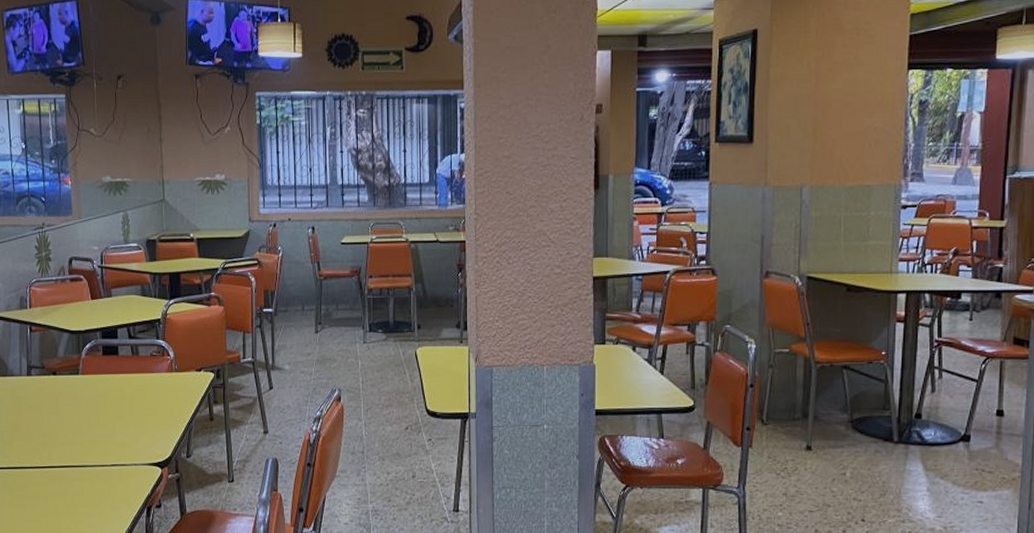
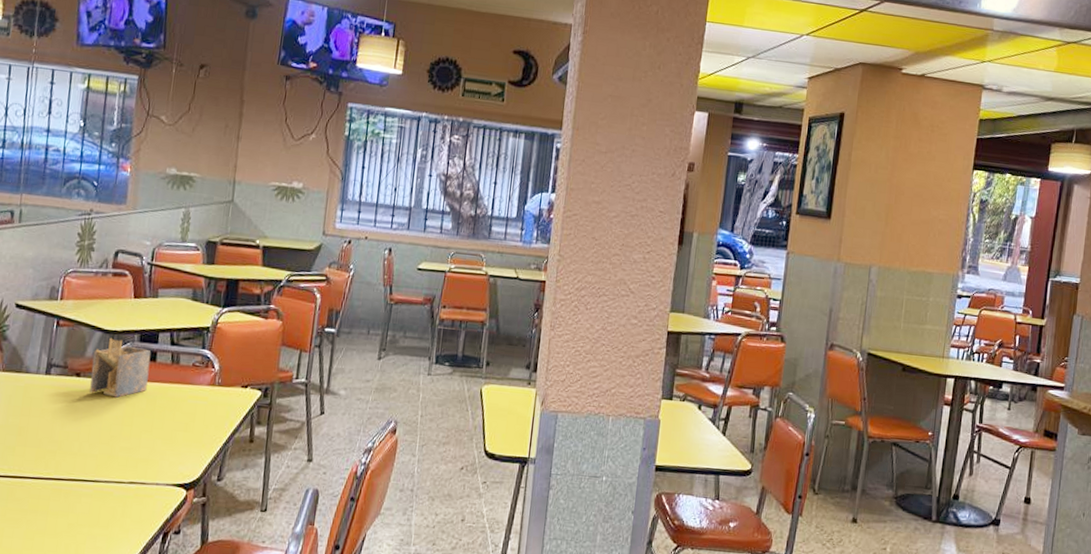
napkin holder: none [64,337,114,391] -> present [89,338,151,398]

